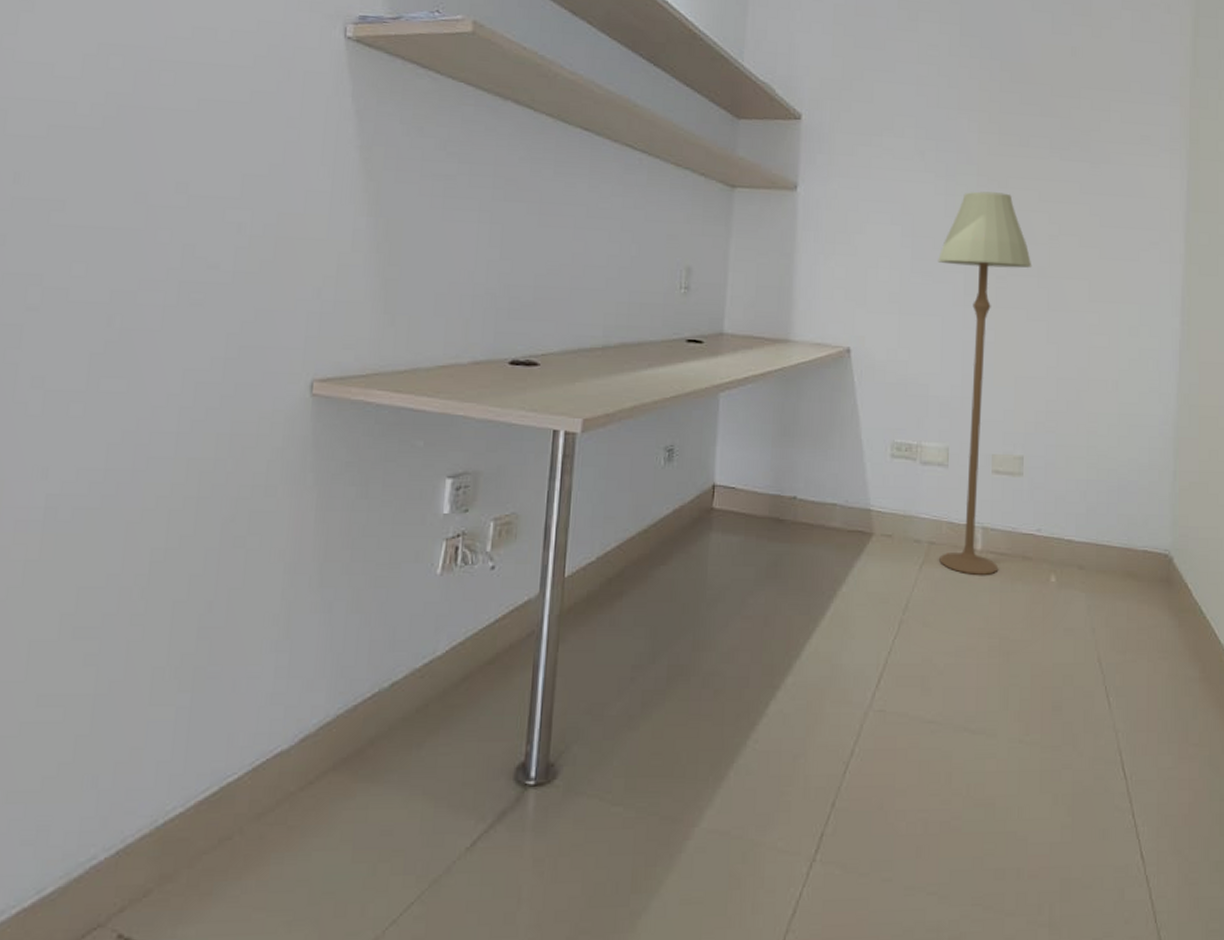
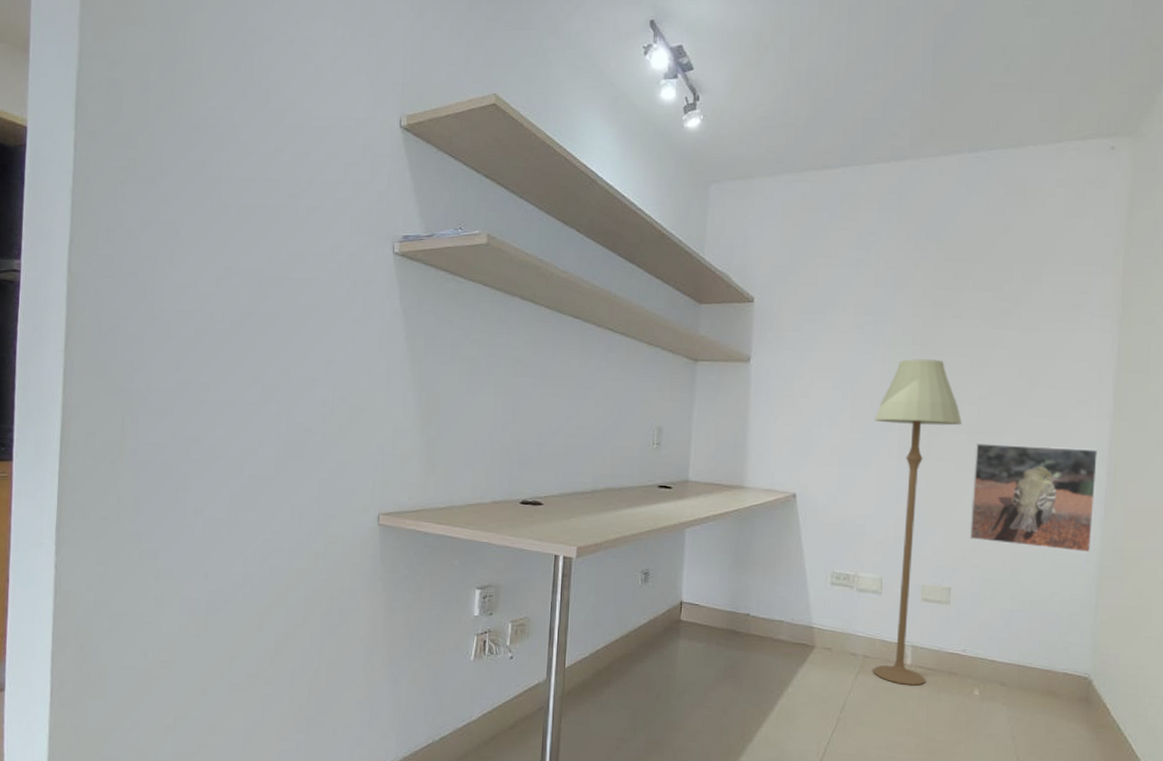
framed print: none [1042,288,1172,412] -> present [969,442,1099,553]

